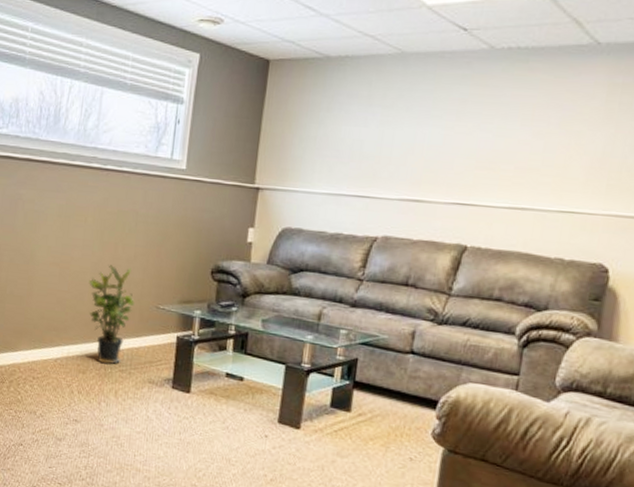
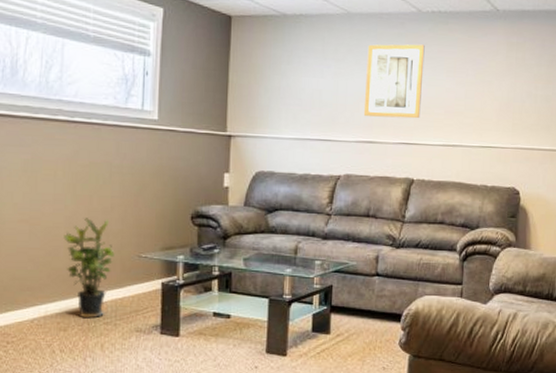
wall art: none [411,87,496,175] -> present [363,44,425,119]

